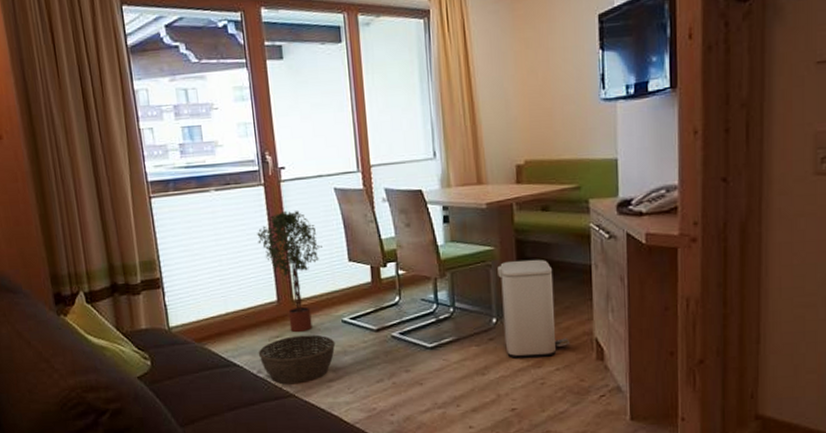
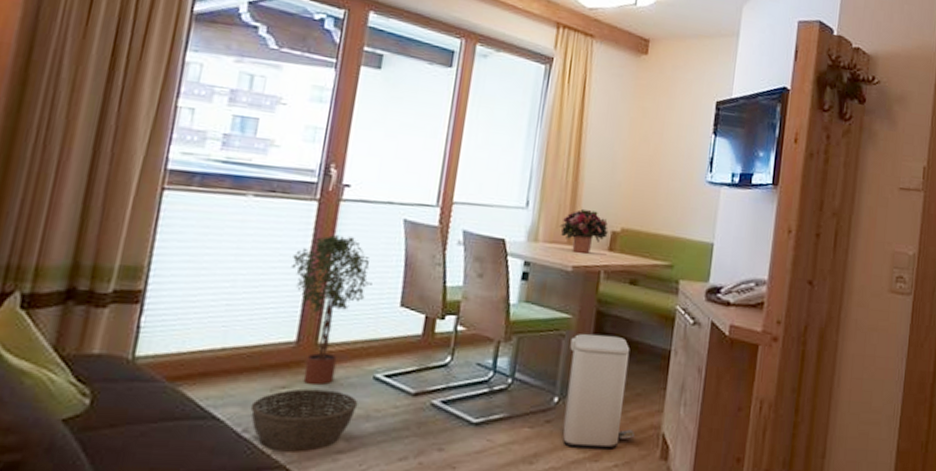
bouquet: none [467,149,513,192] -> present [559,208,609,255]

